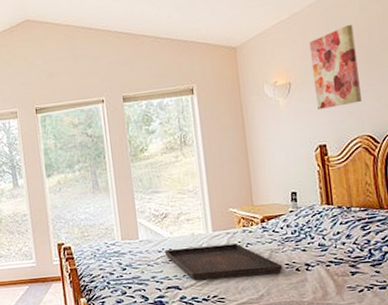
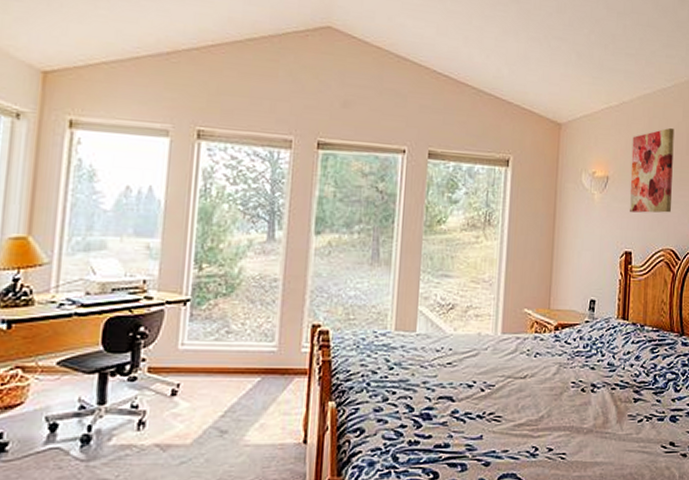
serving tray: present [164,243,283,280] -> none [443,350,569,393]

